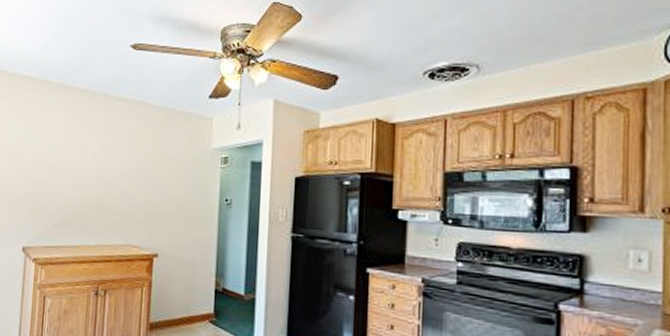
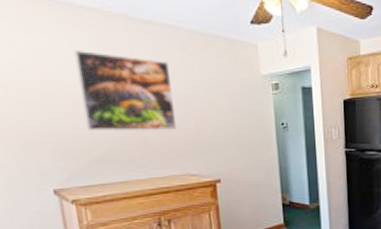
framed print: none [58,125,132,200] -> present [74,50,177,132]

